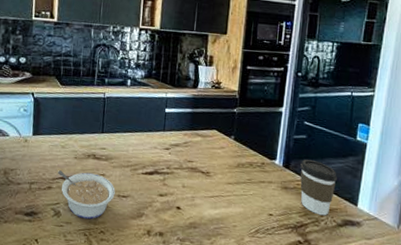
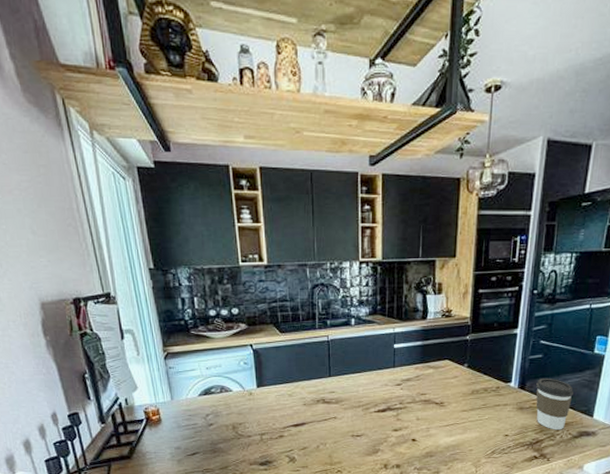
legume: present [58,170,115,220] -> none [288,417,349,462]

